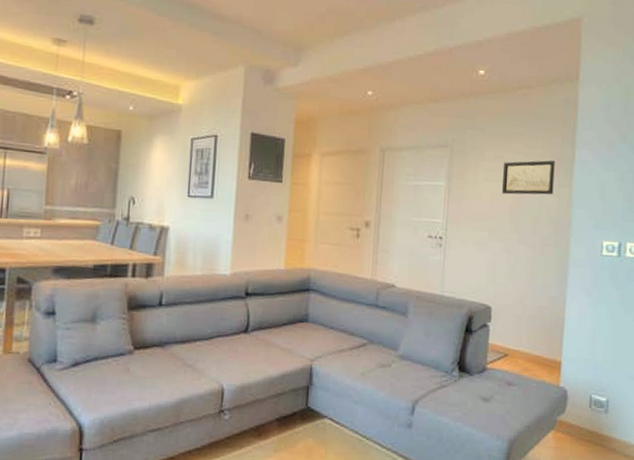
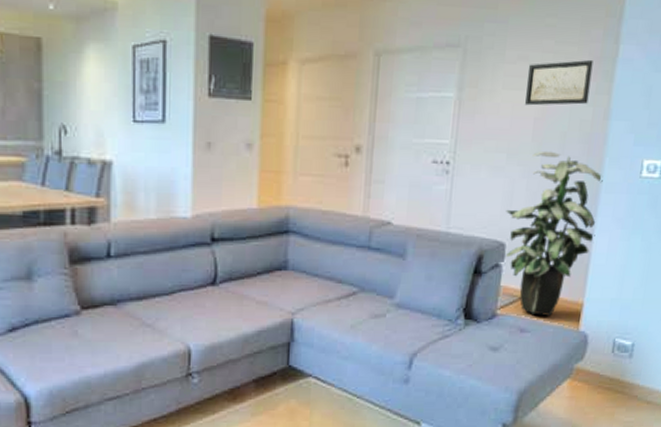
indoor plant: none [490,231,570,372] -> present [505,150,603,316]

